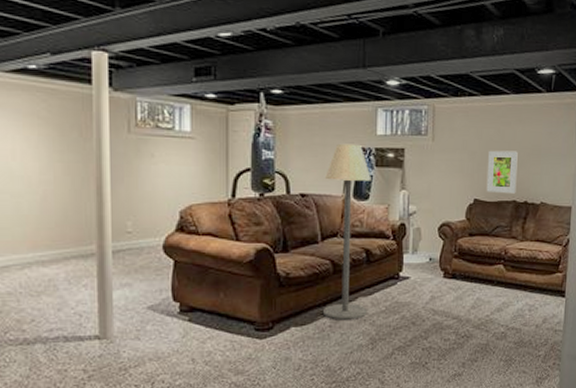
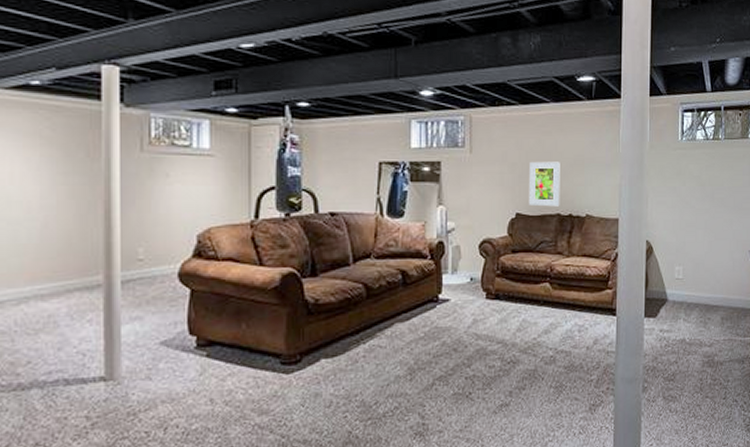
floor lamp: present [322,143,371,320] -> none [355,158,406,349]

